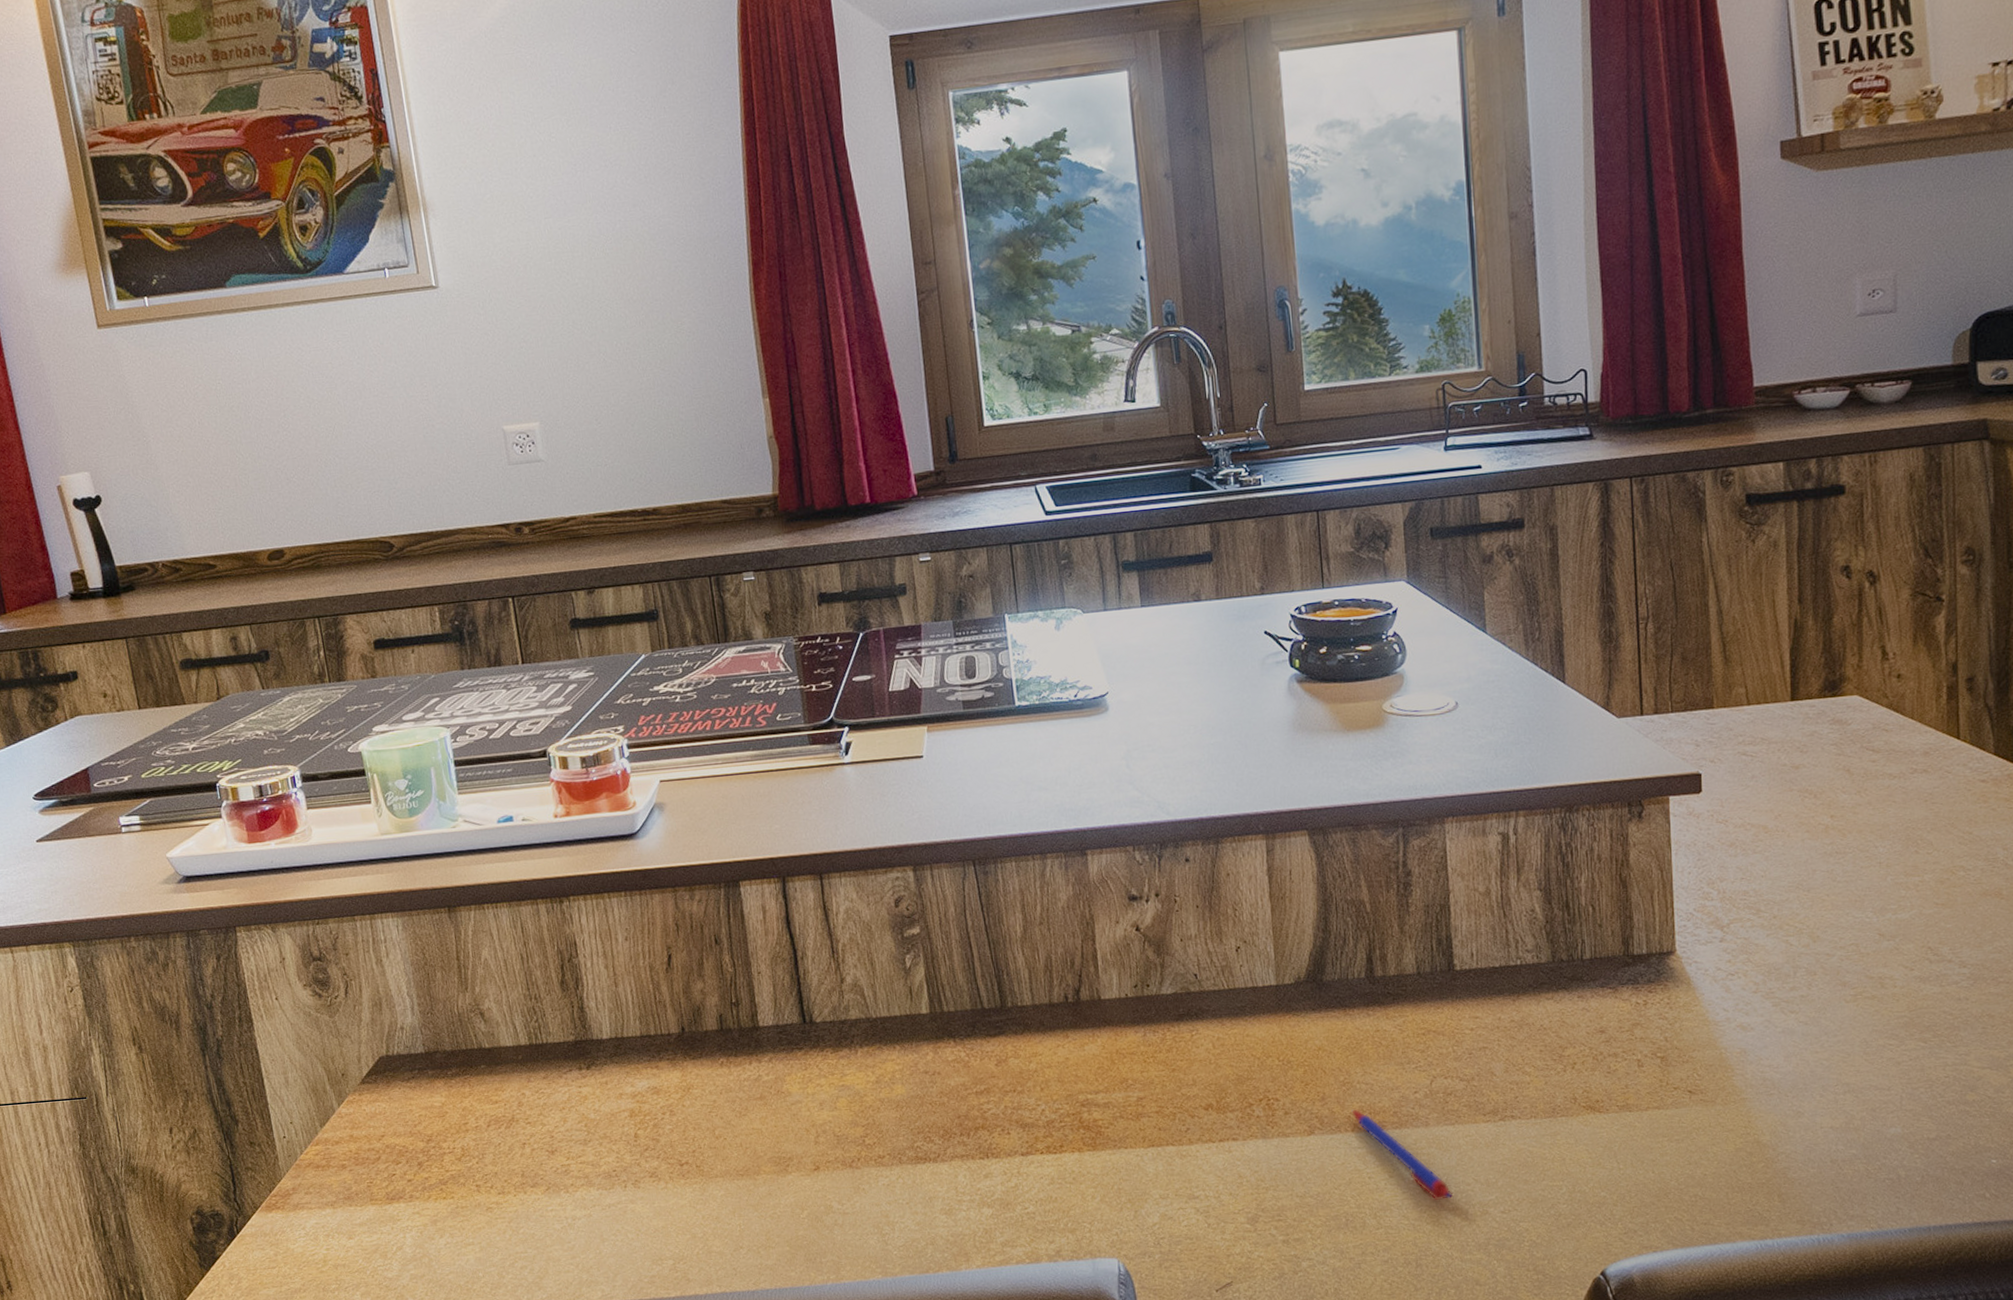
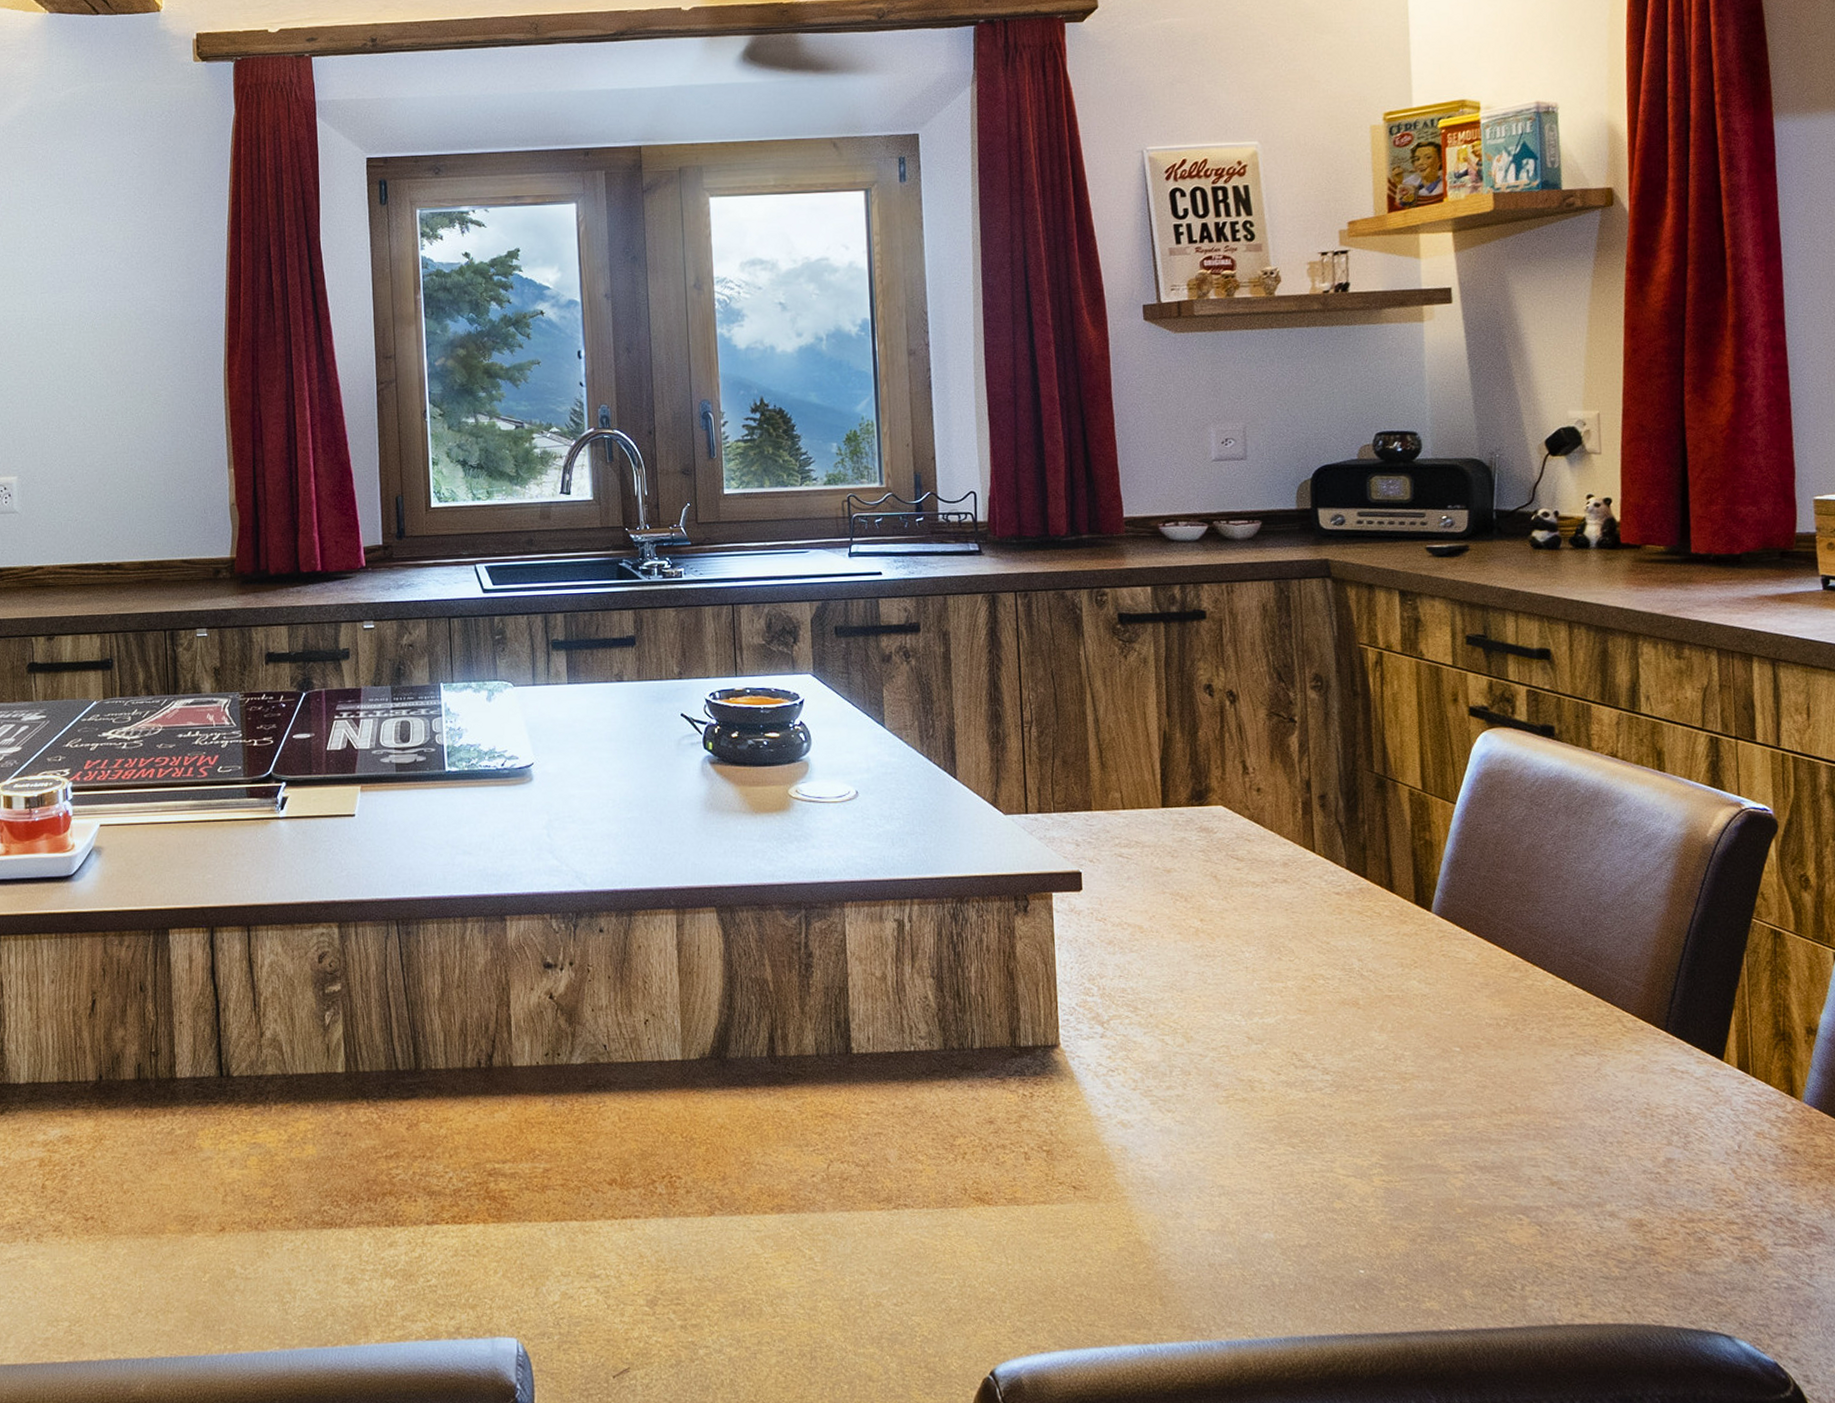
pen: present [1351,1109,1454,1201] -> none [751,1190,848,1290]

